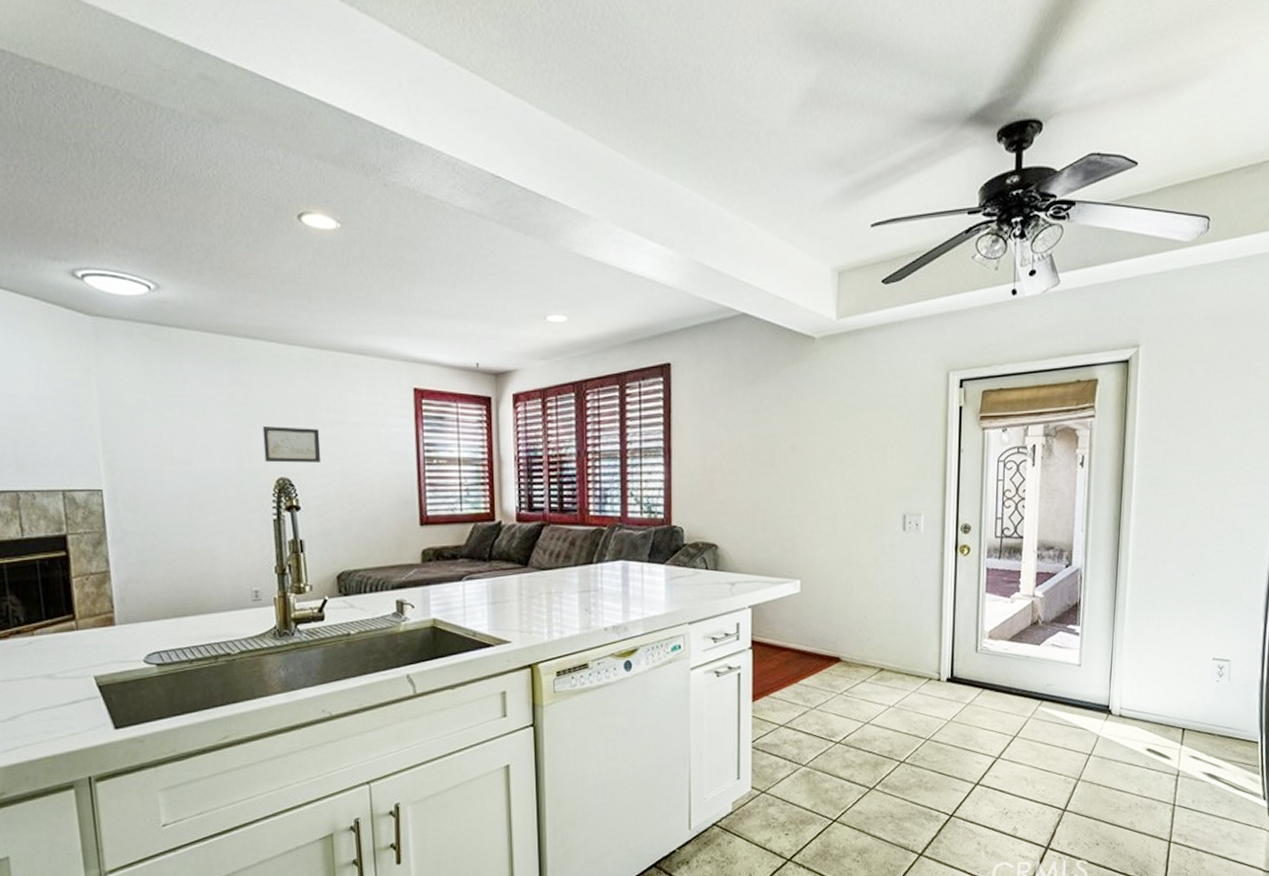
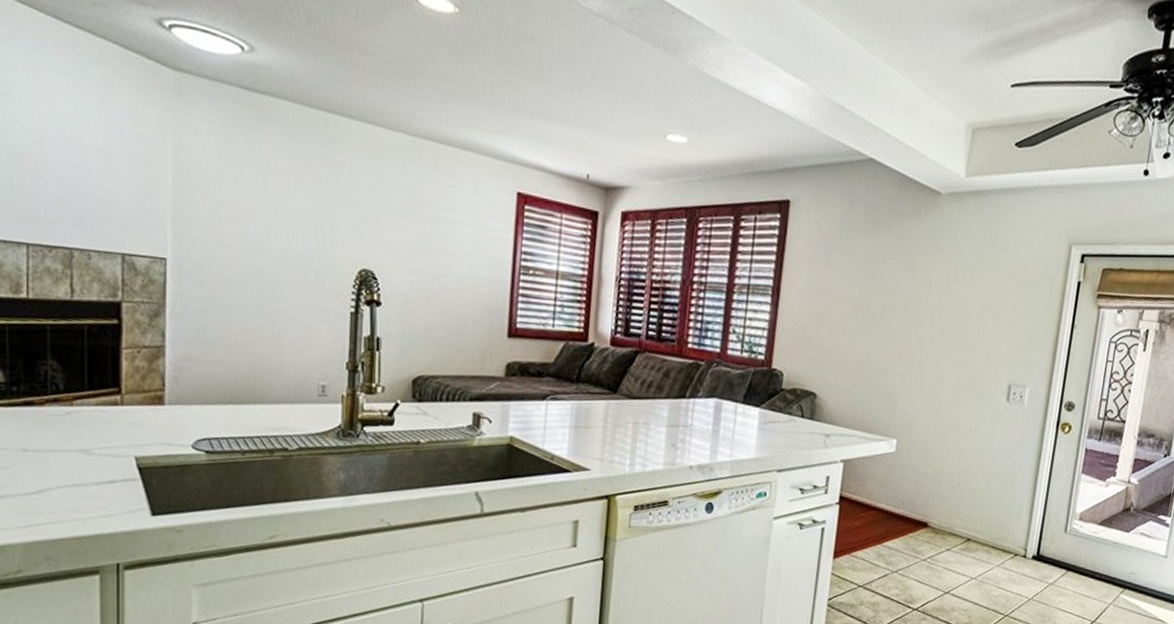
wall art: present [262,426,321,463] -> none [348,212,411,258]

